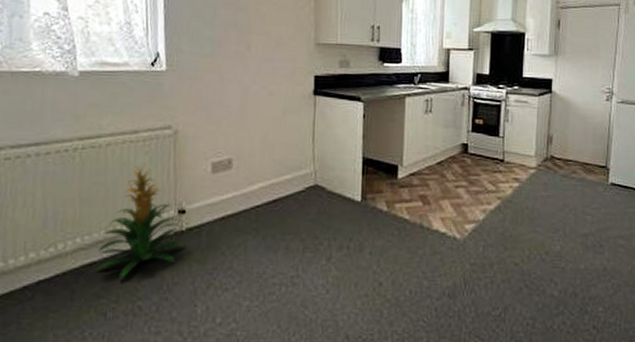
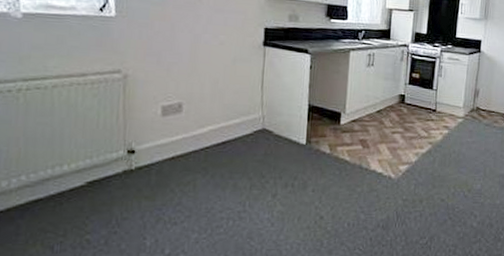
indoor plant: present [96,162,185,279] -> none [43,104,135,214]

